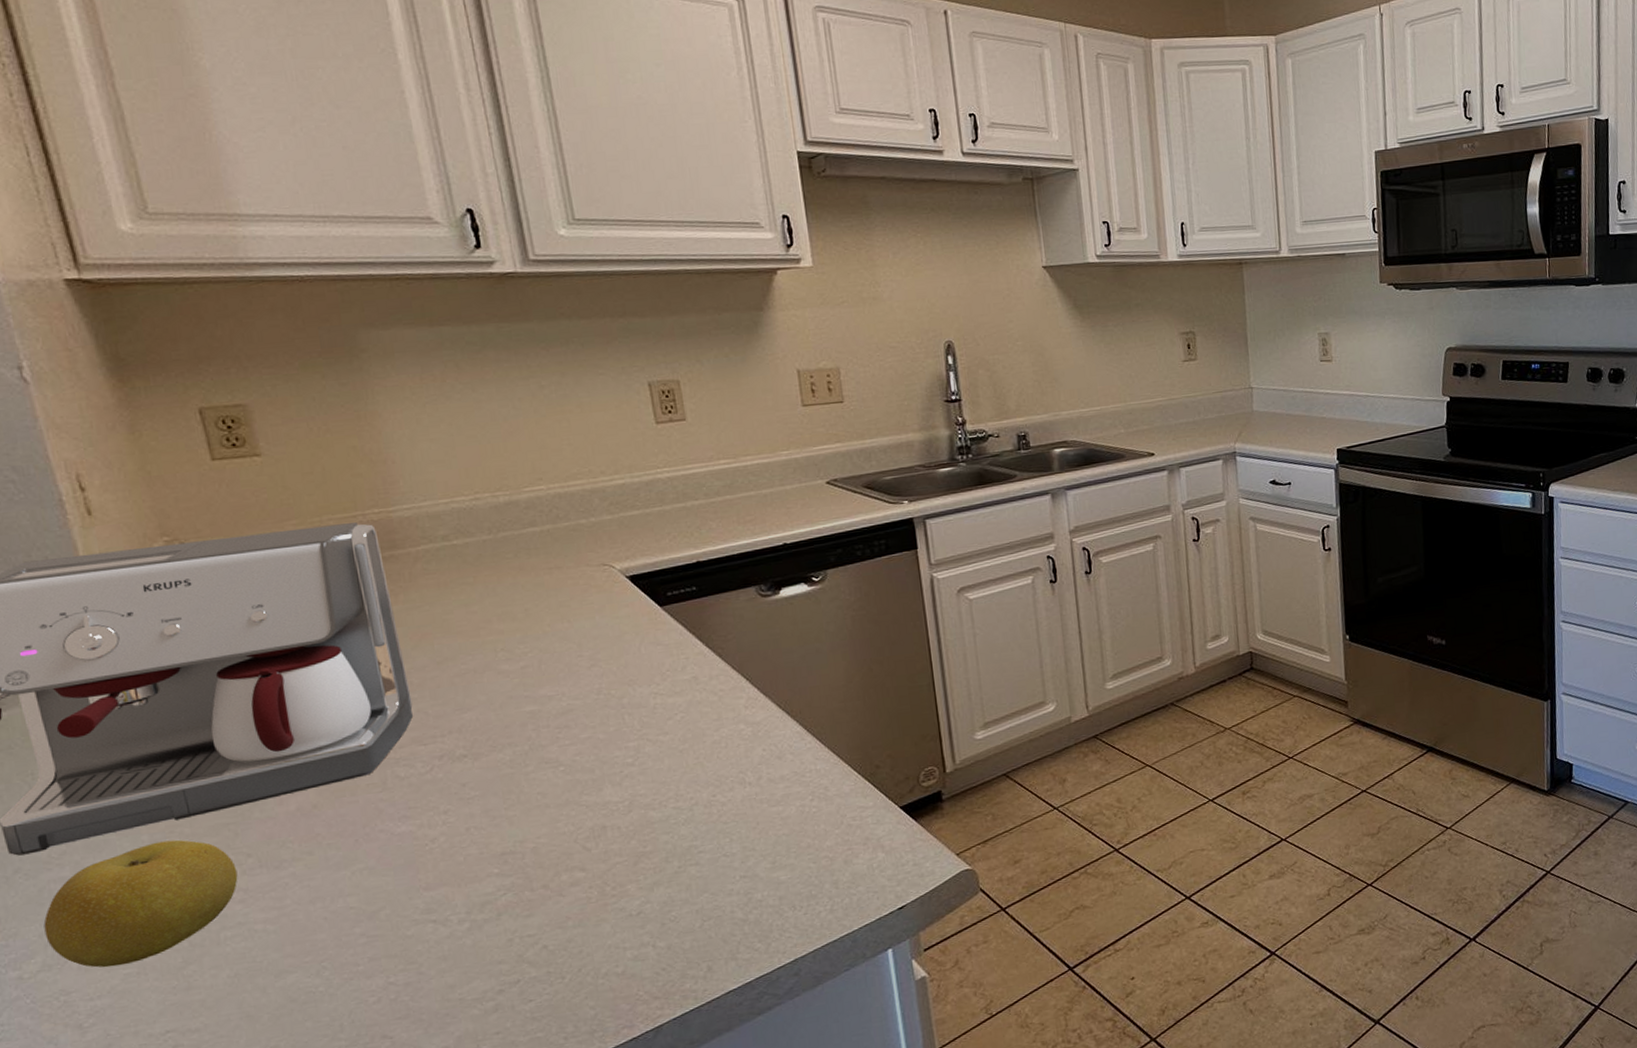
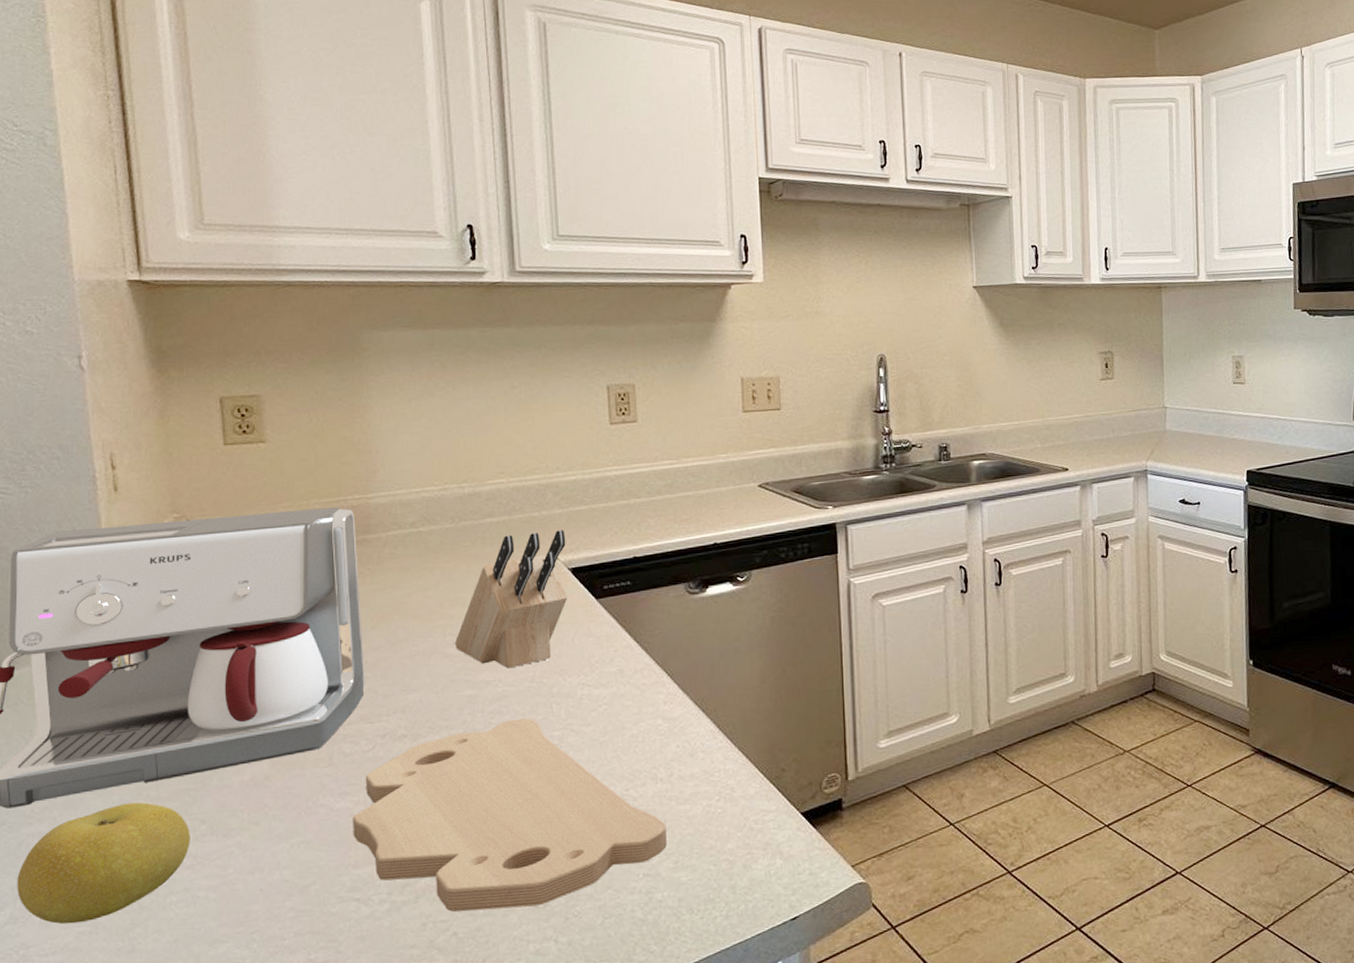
cutting board: none [417,730,762,926] -> present [353,718,667,912]
knife block: none [507,537,629,682] -> present [454,530,568,669]

